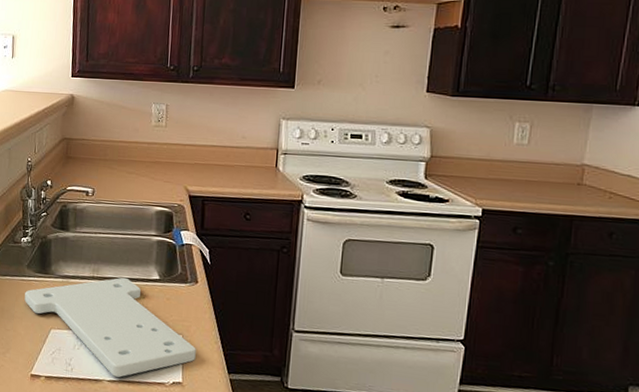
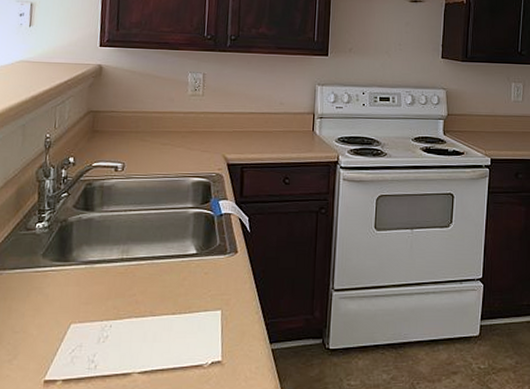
cutting board: present [24,277,196,378] -> none [38,255,236,367]

